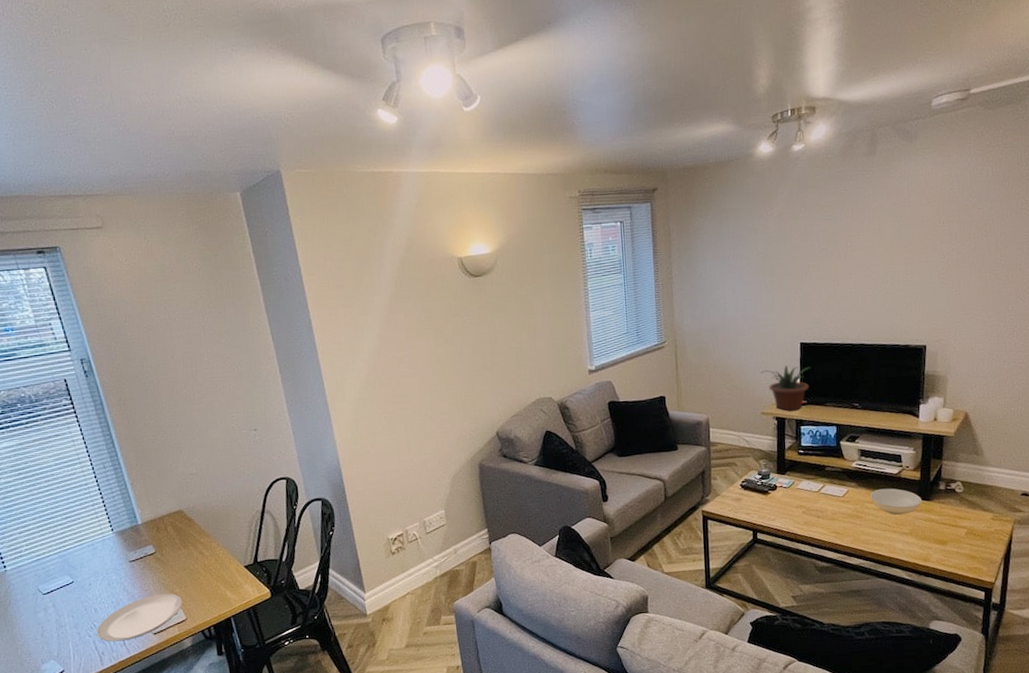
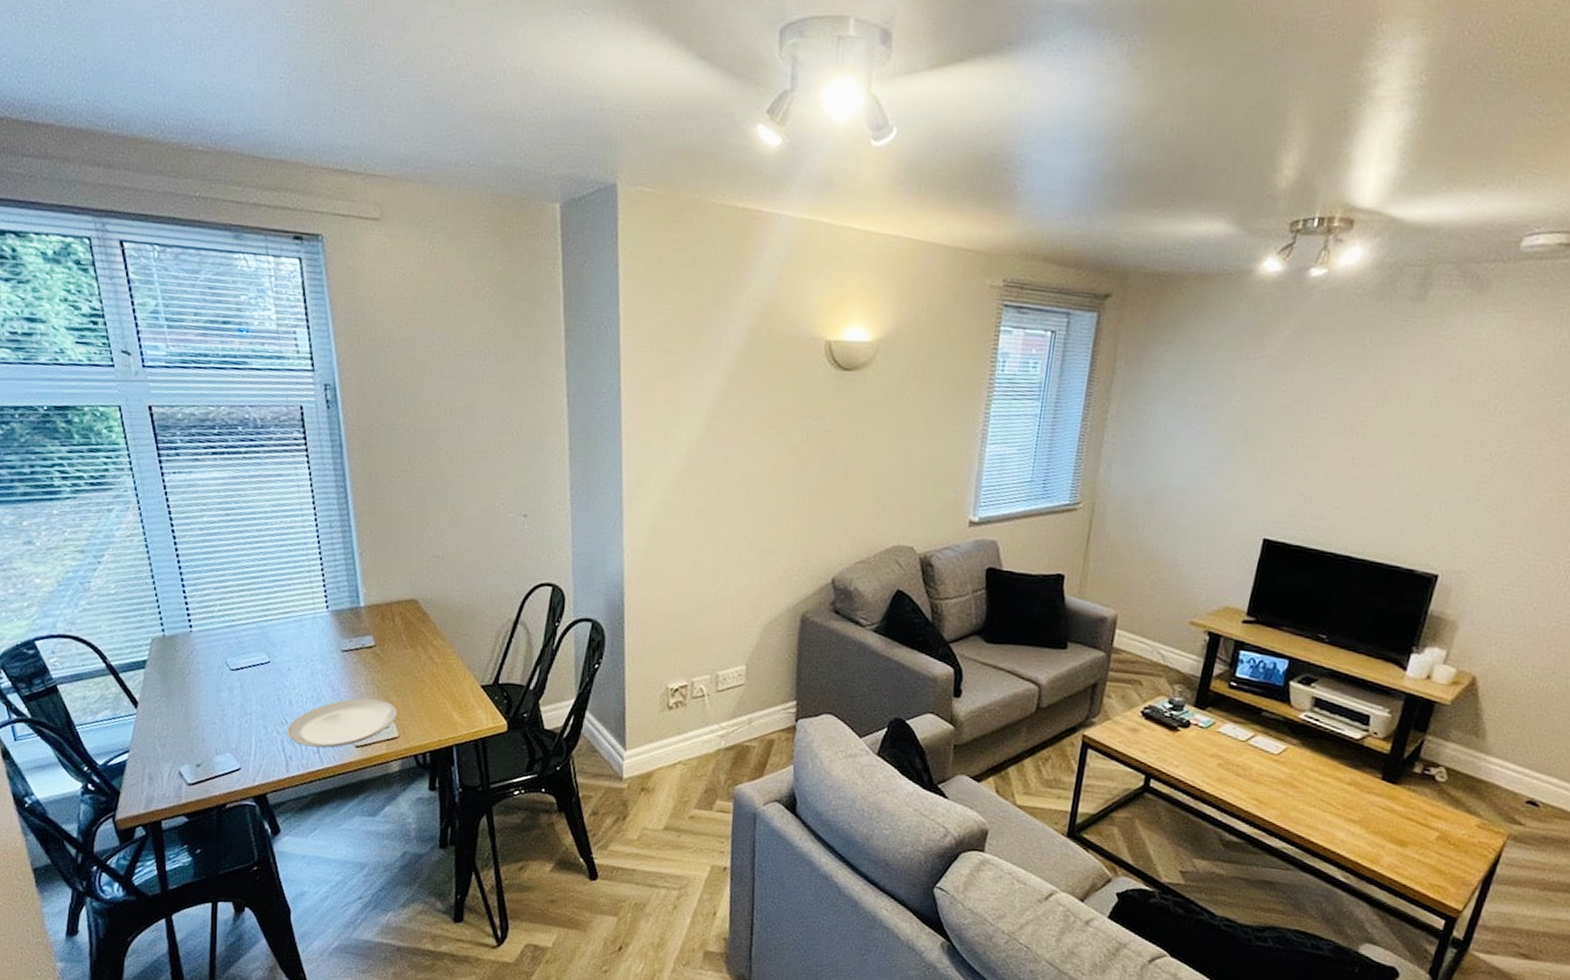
potted plant: present [760,366,811,411] -> none [1200,566,1271,629]
bowl: present [870,488,921,515] -> none [1315,754,1386,796]

